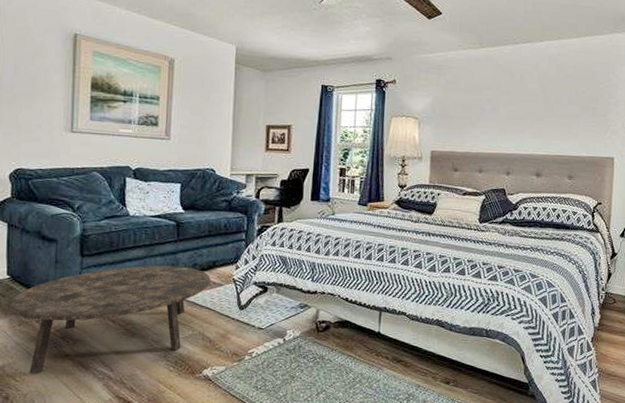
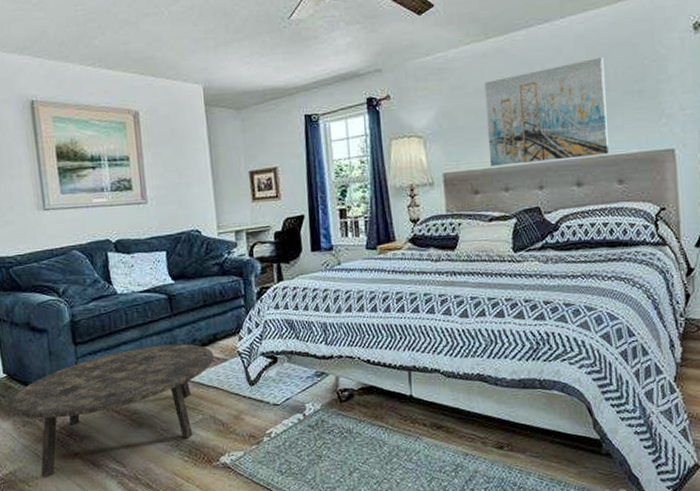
wall art: none [469,77,569,155] -> present [484,58,609,167]

